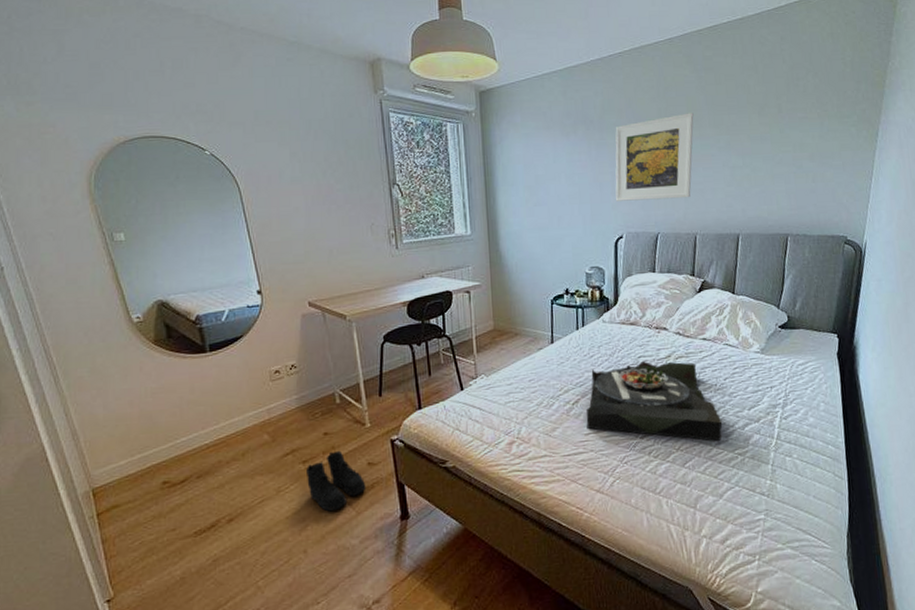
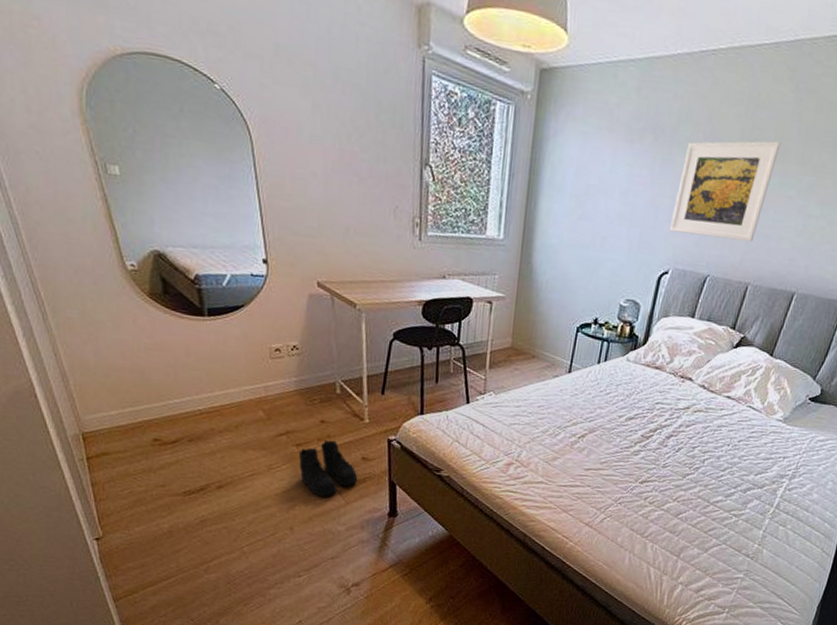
serving tray: present [586,360,723,442] -> none [588,407,726,500]

